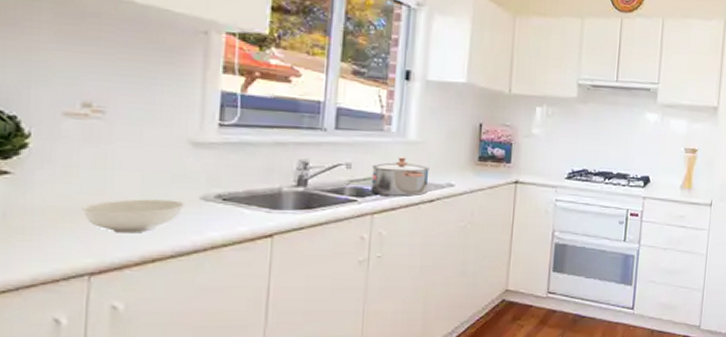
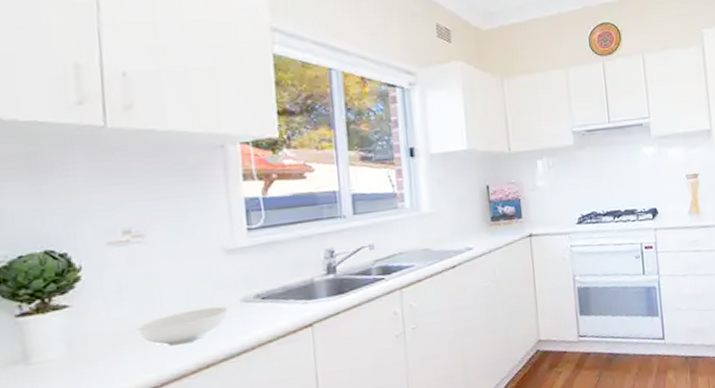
cooking pot: present [371,157,430,198] -> none [393,230,449,270]

